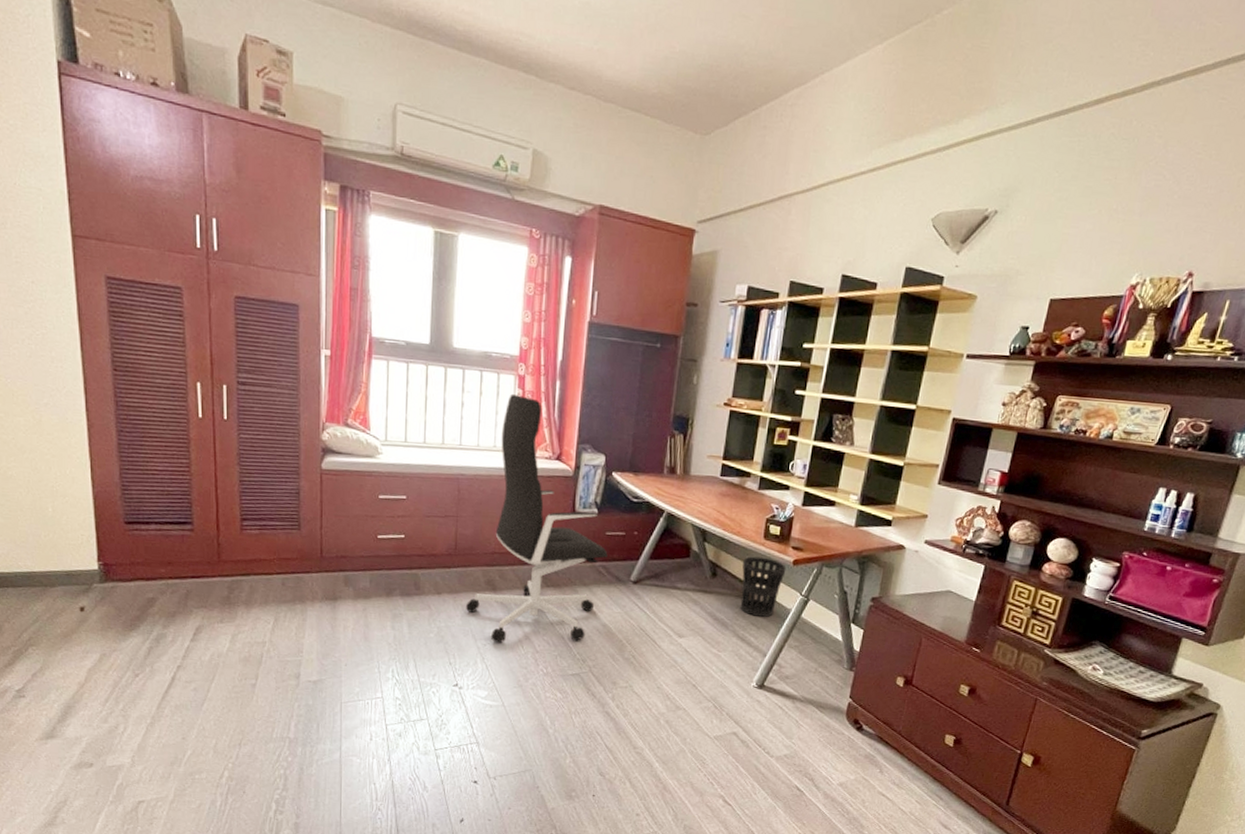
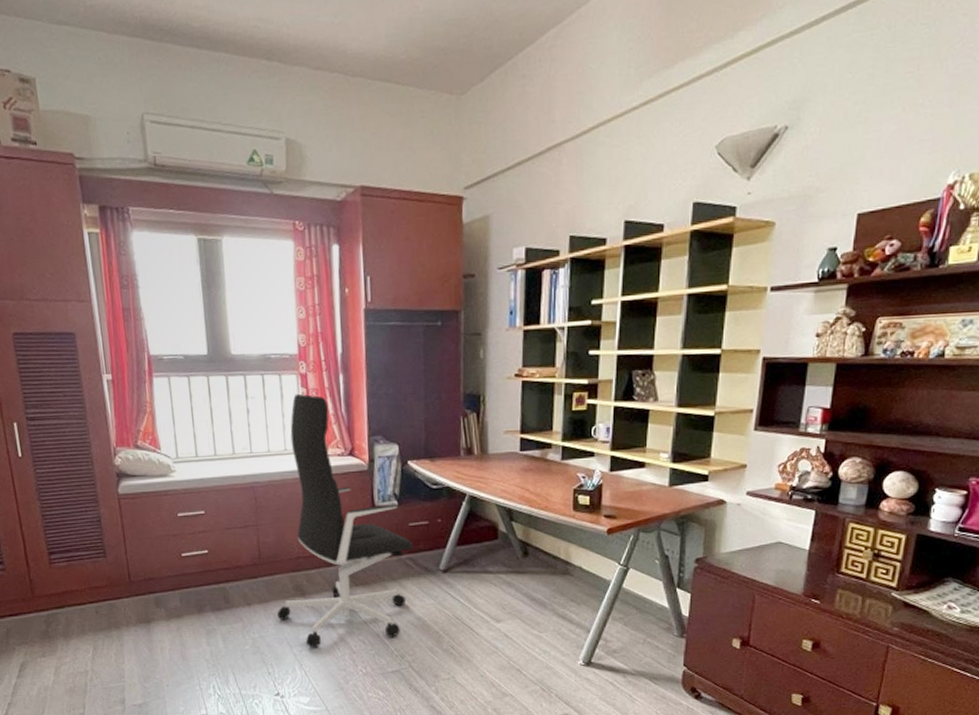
wastebasket: present [740,556,787,618] -> none [554,530,601,593]

